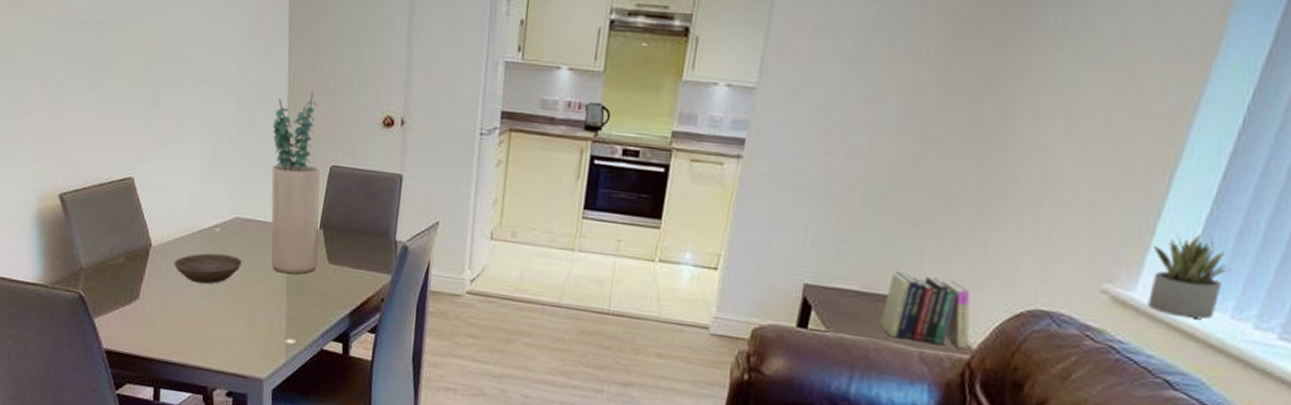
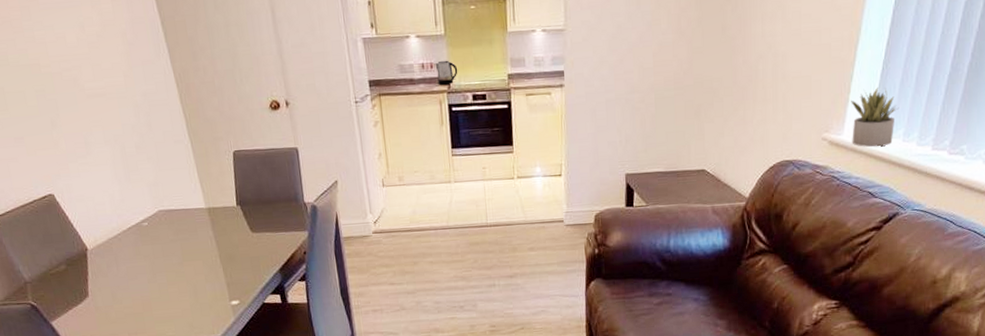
bowl: present [174,253,243,284] -> none [112,243,176,273]
vase: present [271,91,320,274] -> none [171,89,242,249]
books: present [880,270,970,350] -> none [682,150,744,201]

